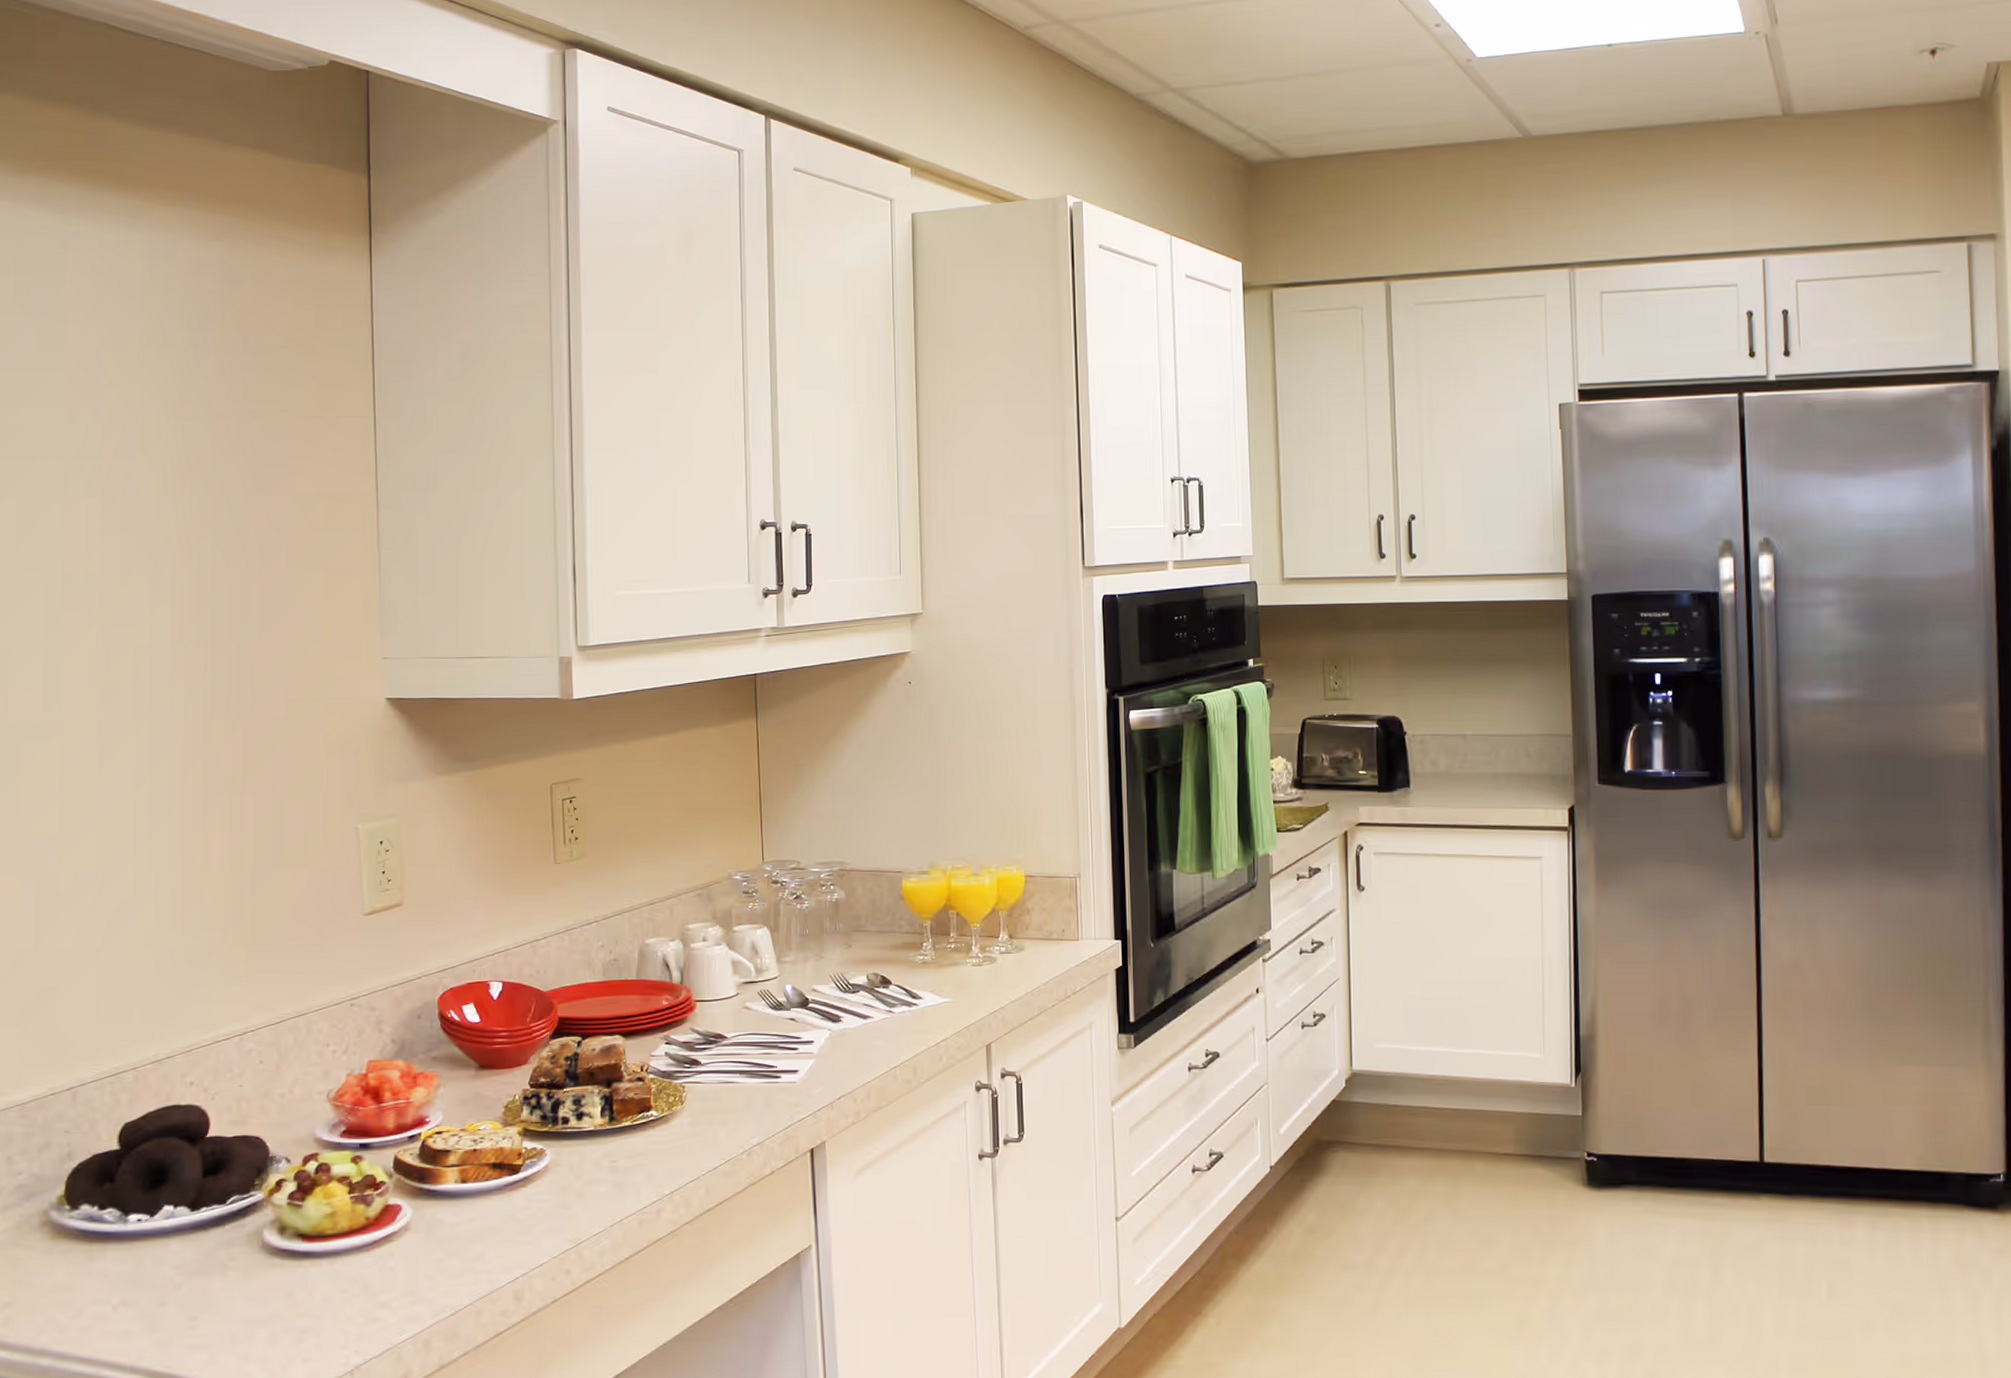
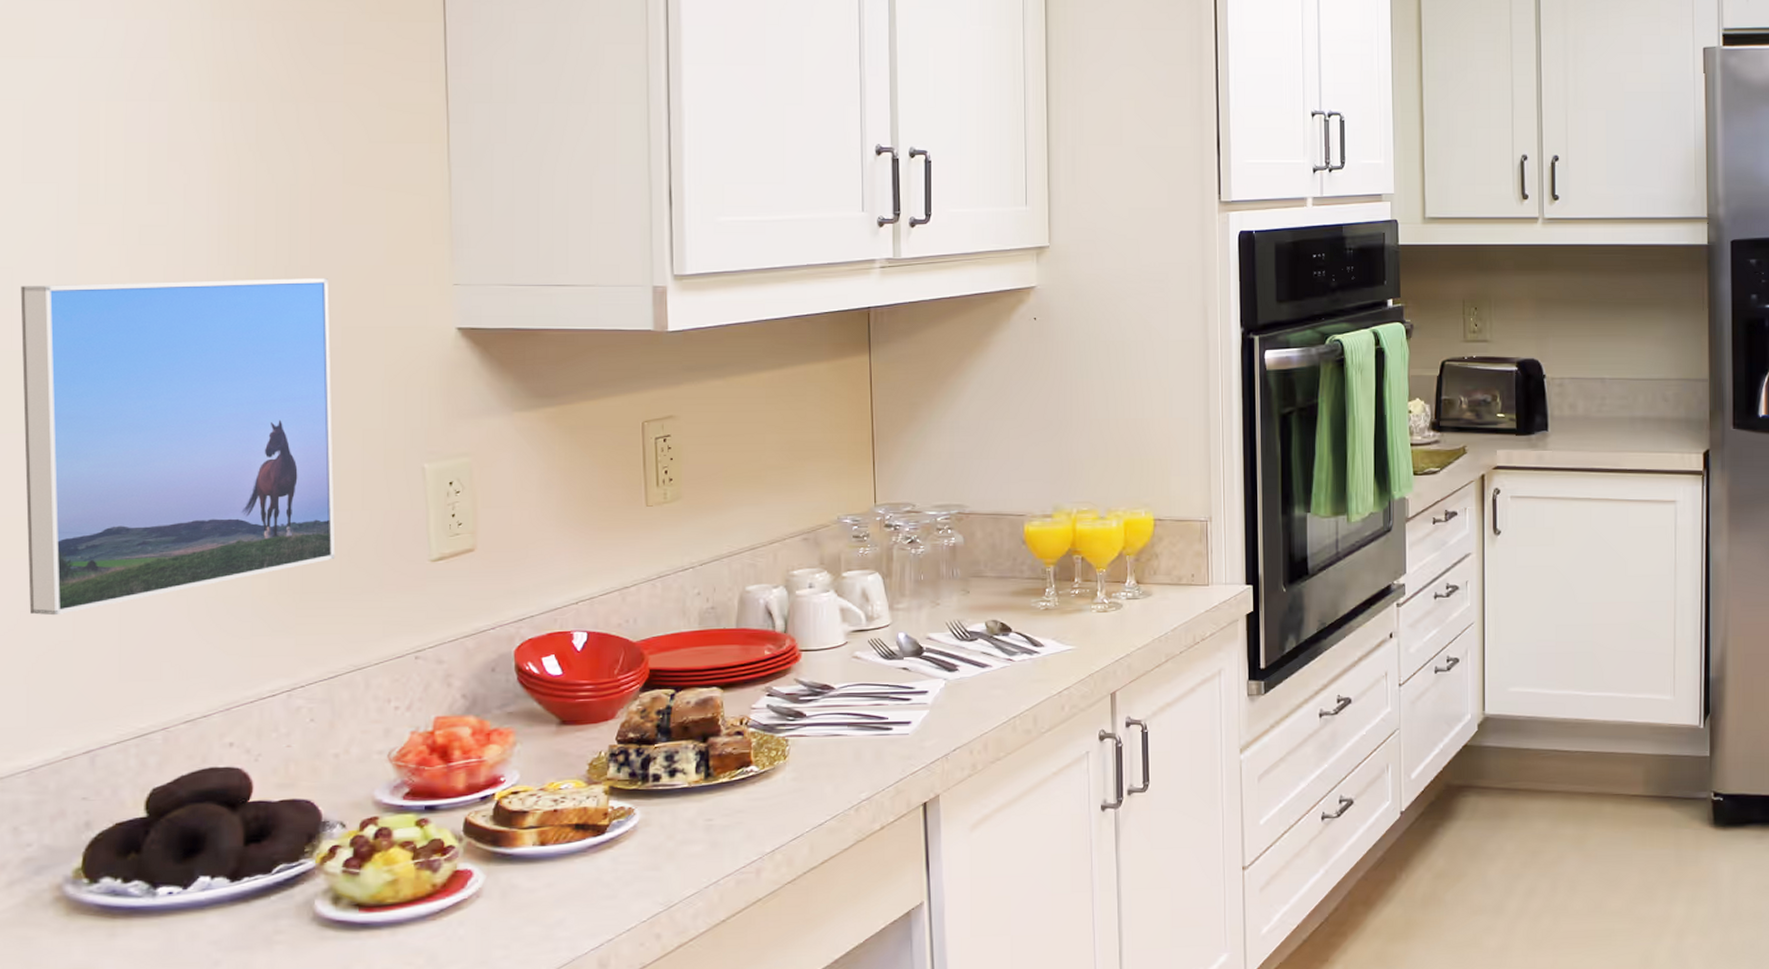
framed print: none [14,654,281,964] -> present [20,278,336,616]

